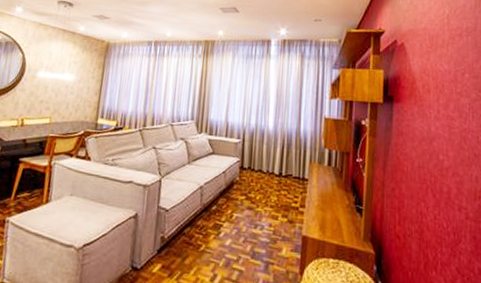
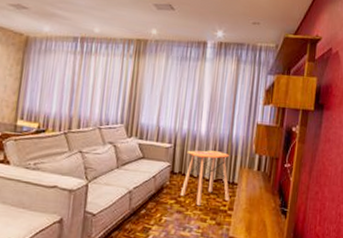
side table: none [250,145,301,203] -> present [180,150,230,206]

